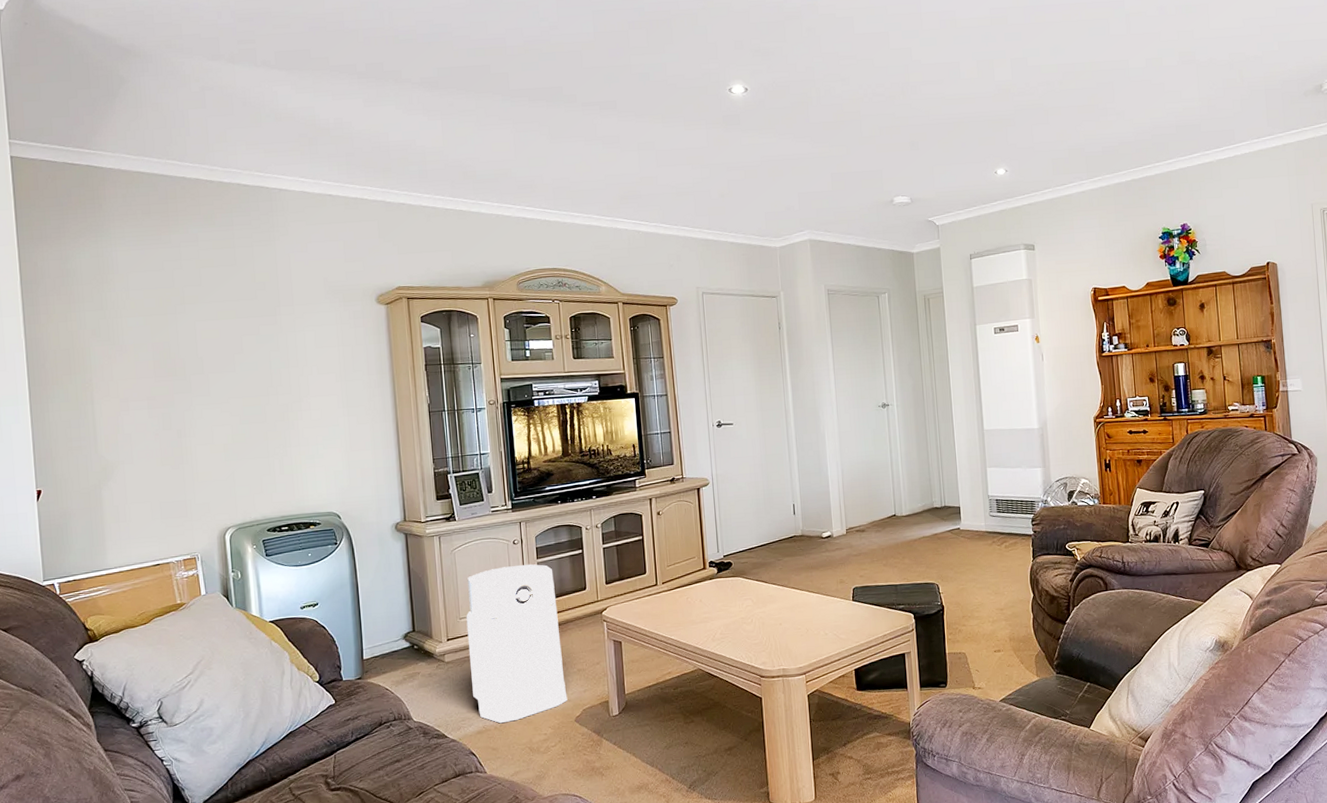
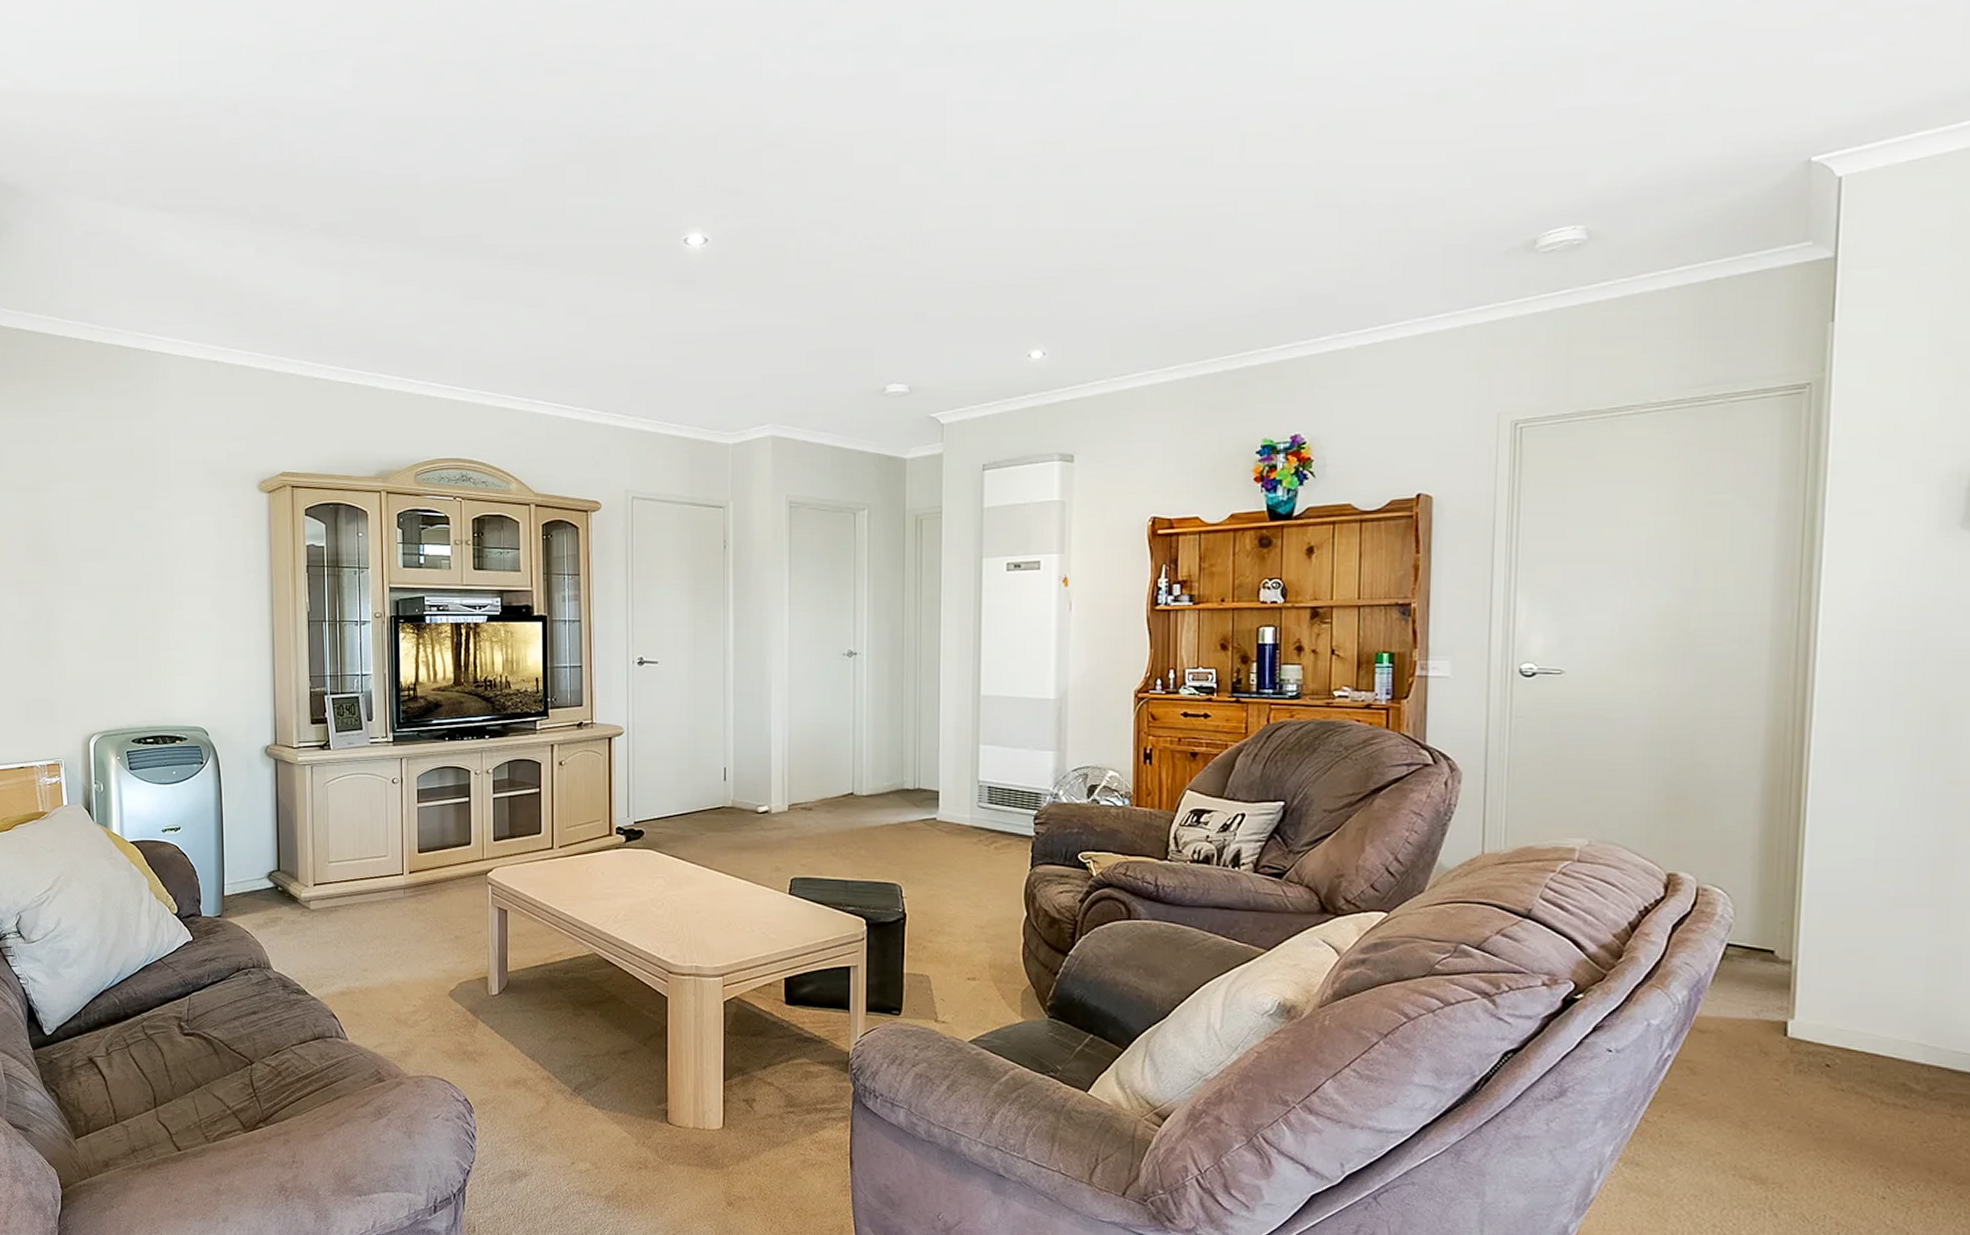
air purifier: present [466,564,568,724] -> none [335,808,442,987]

